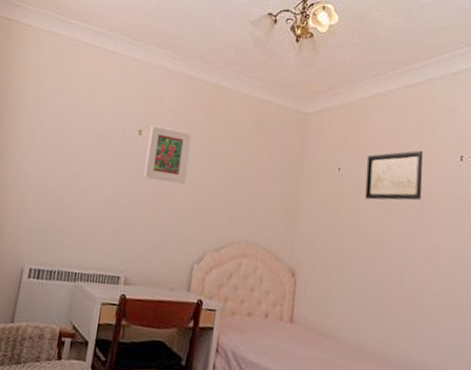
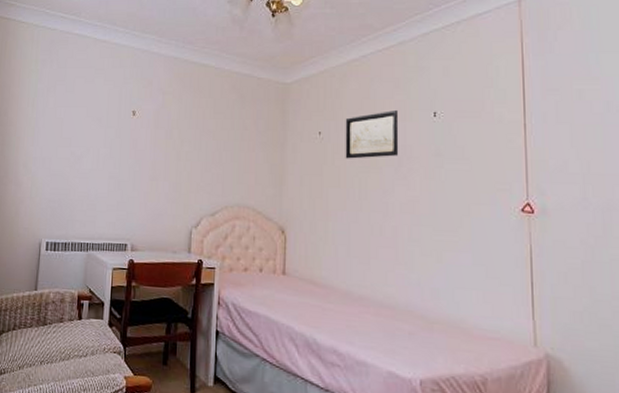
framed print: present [144,125,191,184] -> none [141,106,181,157]

